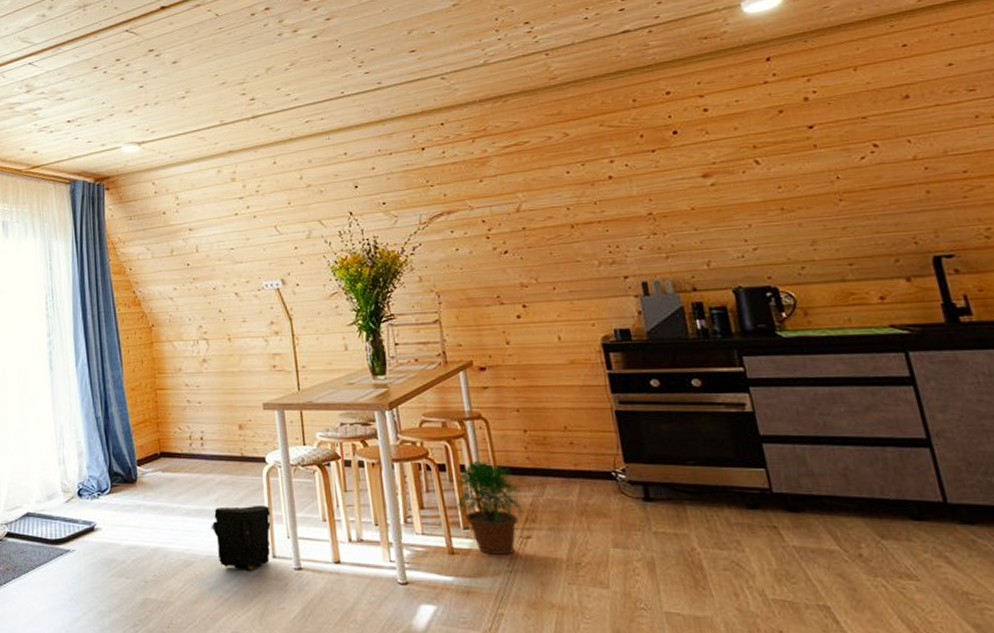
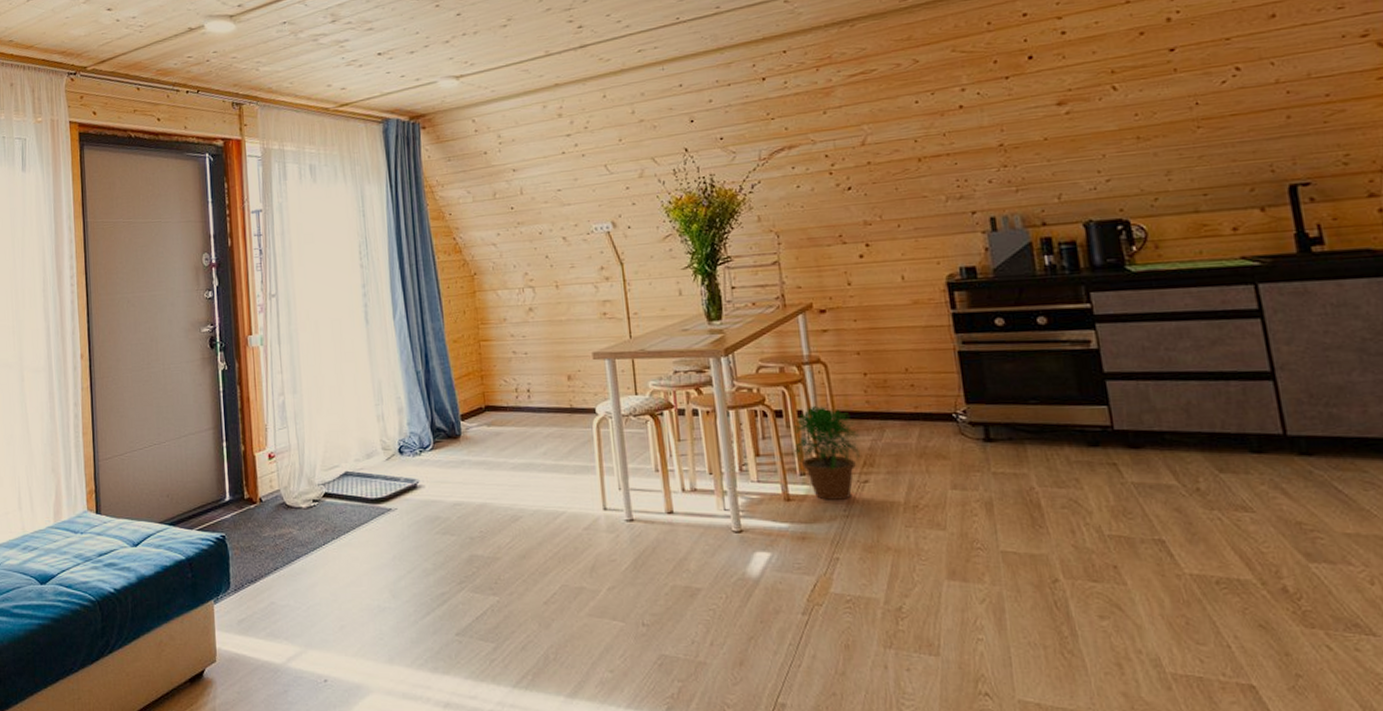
bag: present [211,505,271,572] -> none [539,457,602,525]

